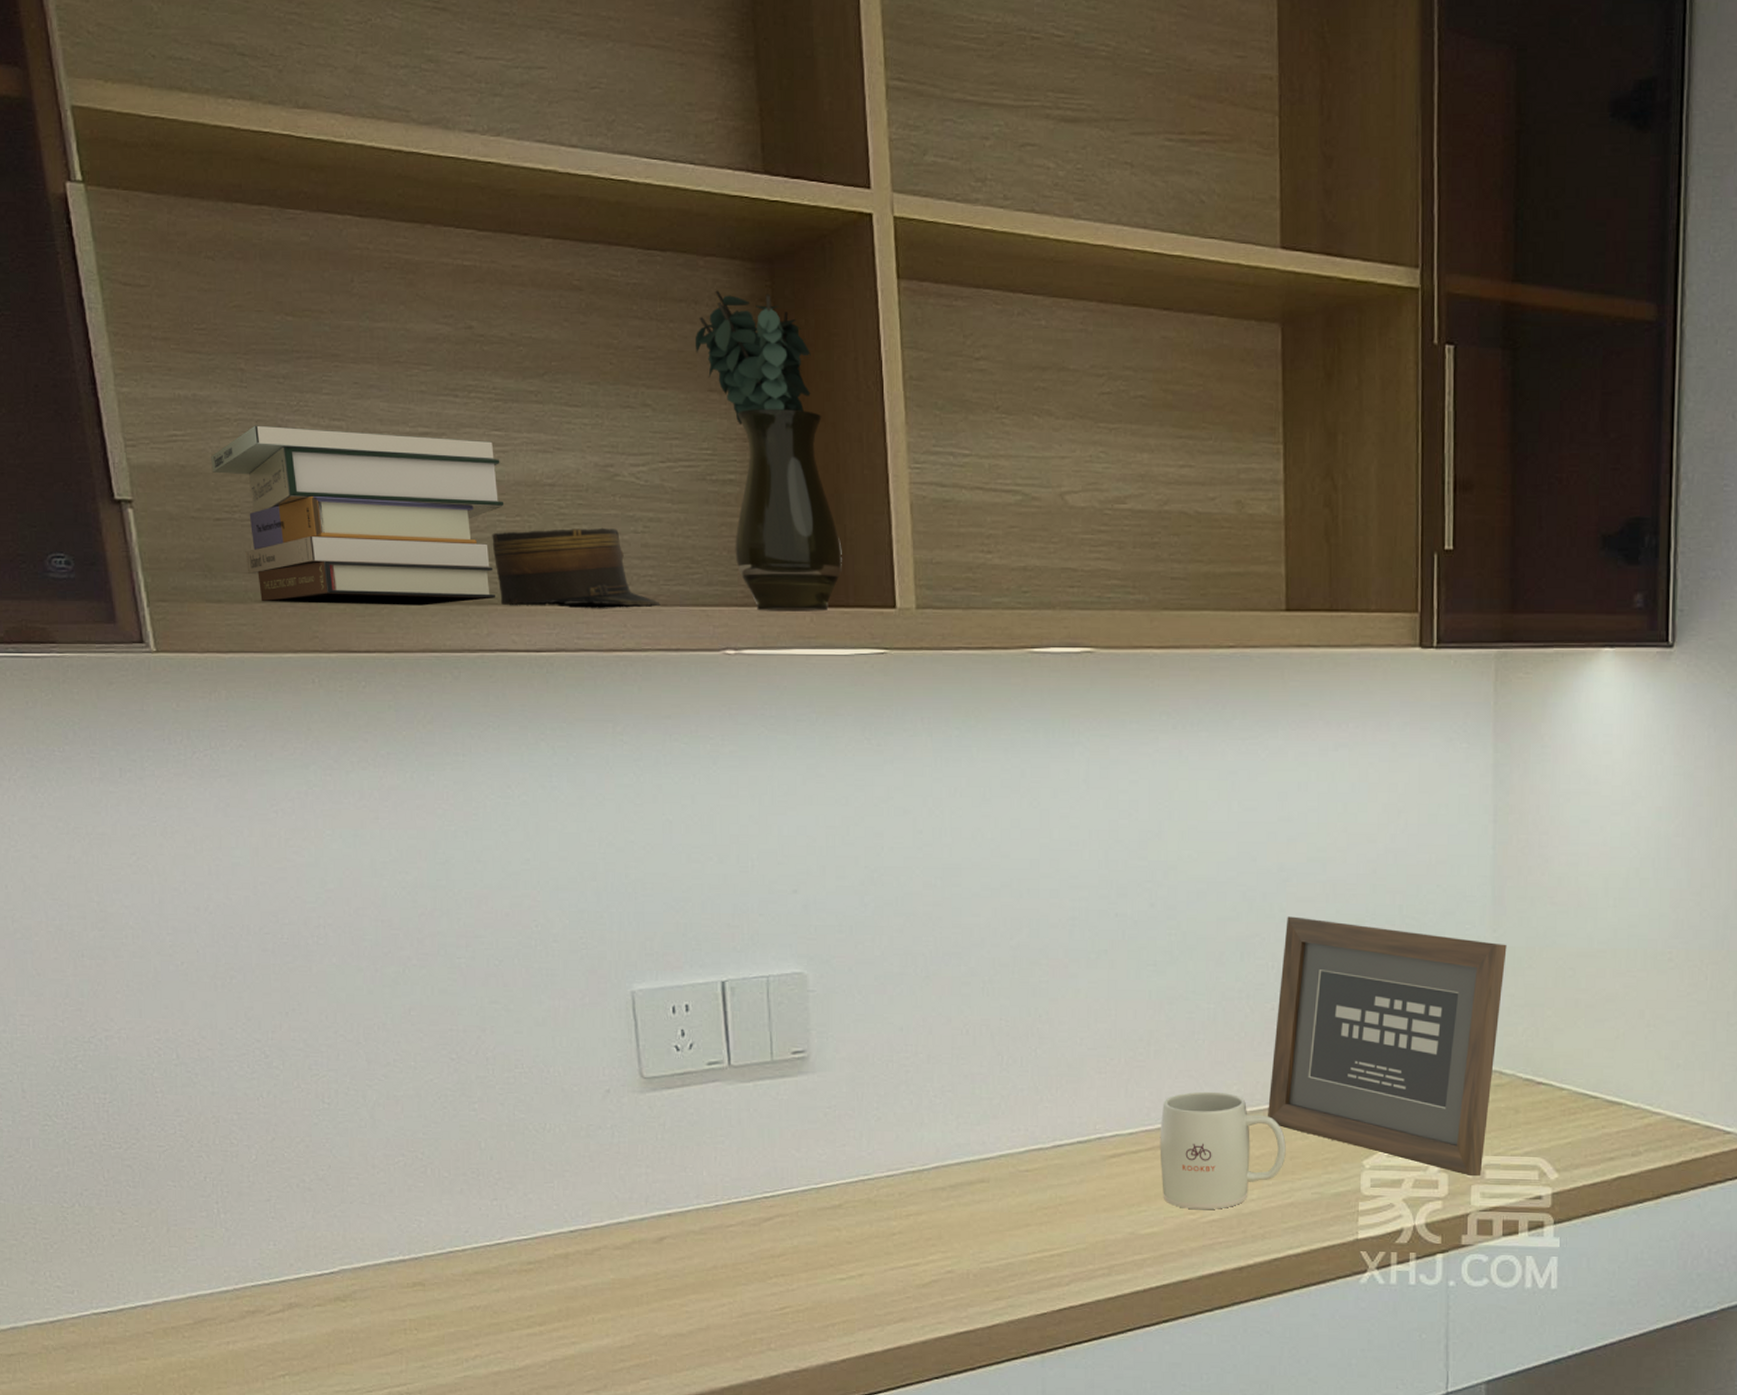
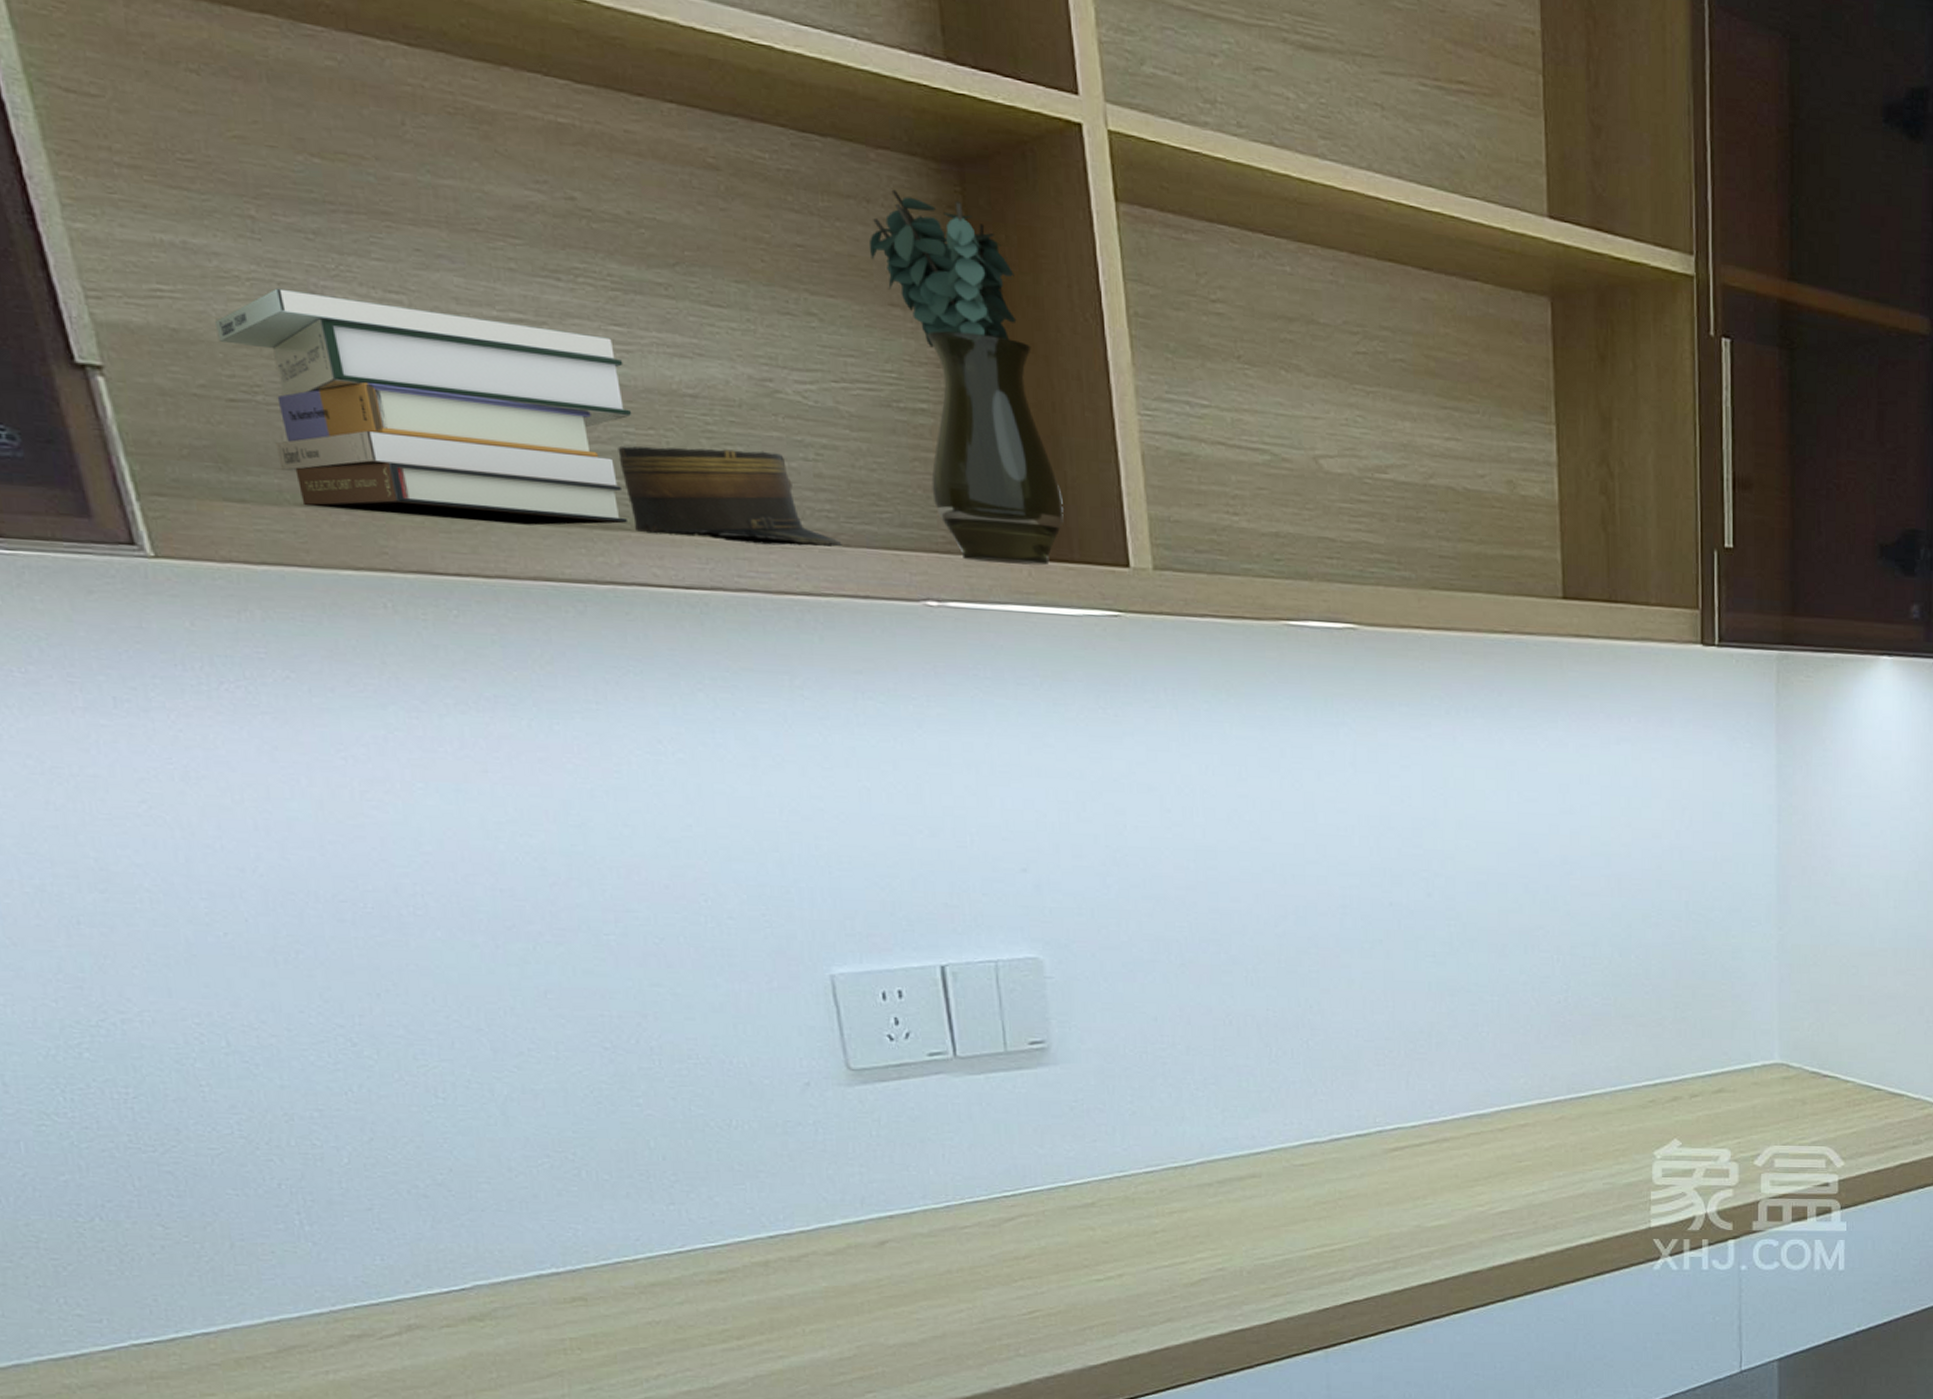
mug: present [1159,1091,1286,1210] -> none [1444,1084,1576,1202]
picture frame: present [1267,916,1507,1177] -> none [1555,910,1792,1166]

